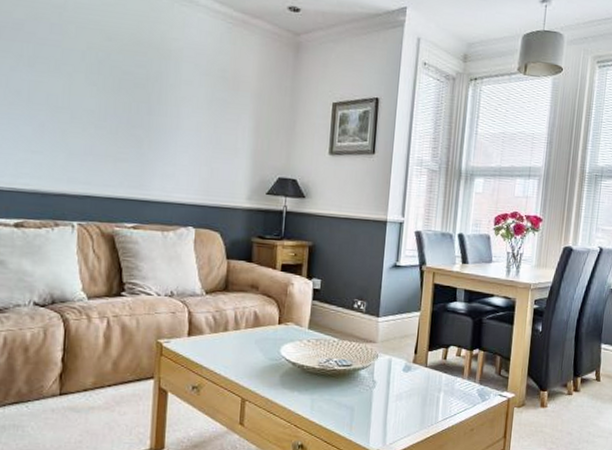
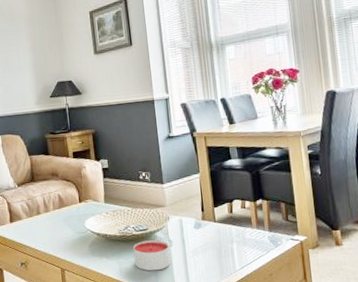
candle: none [330,378,372,413] -> present [133,240,171,271]

